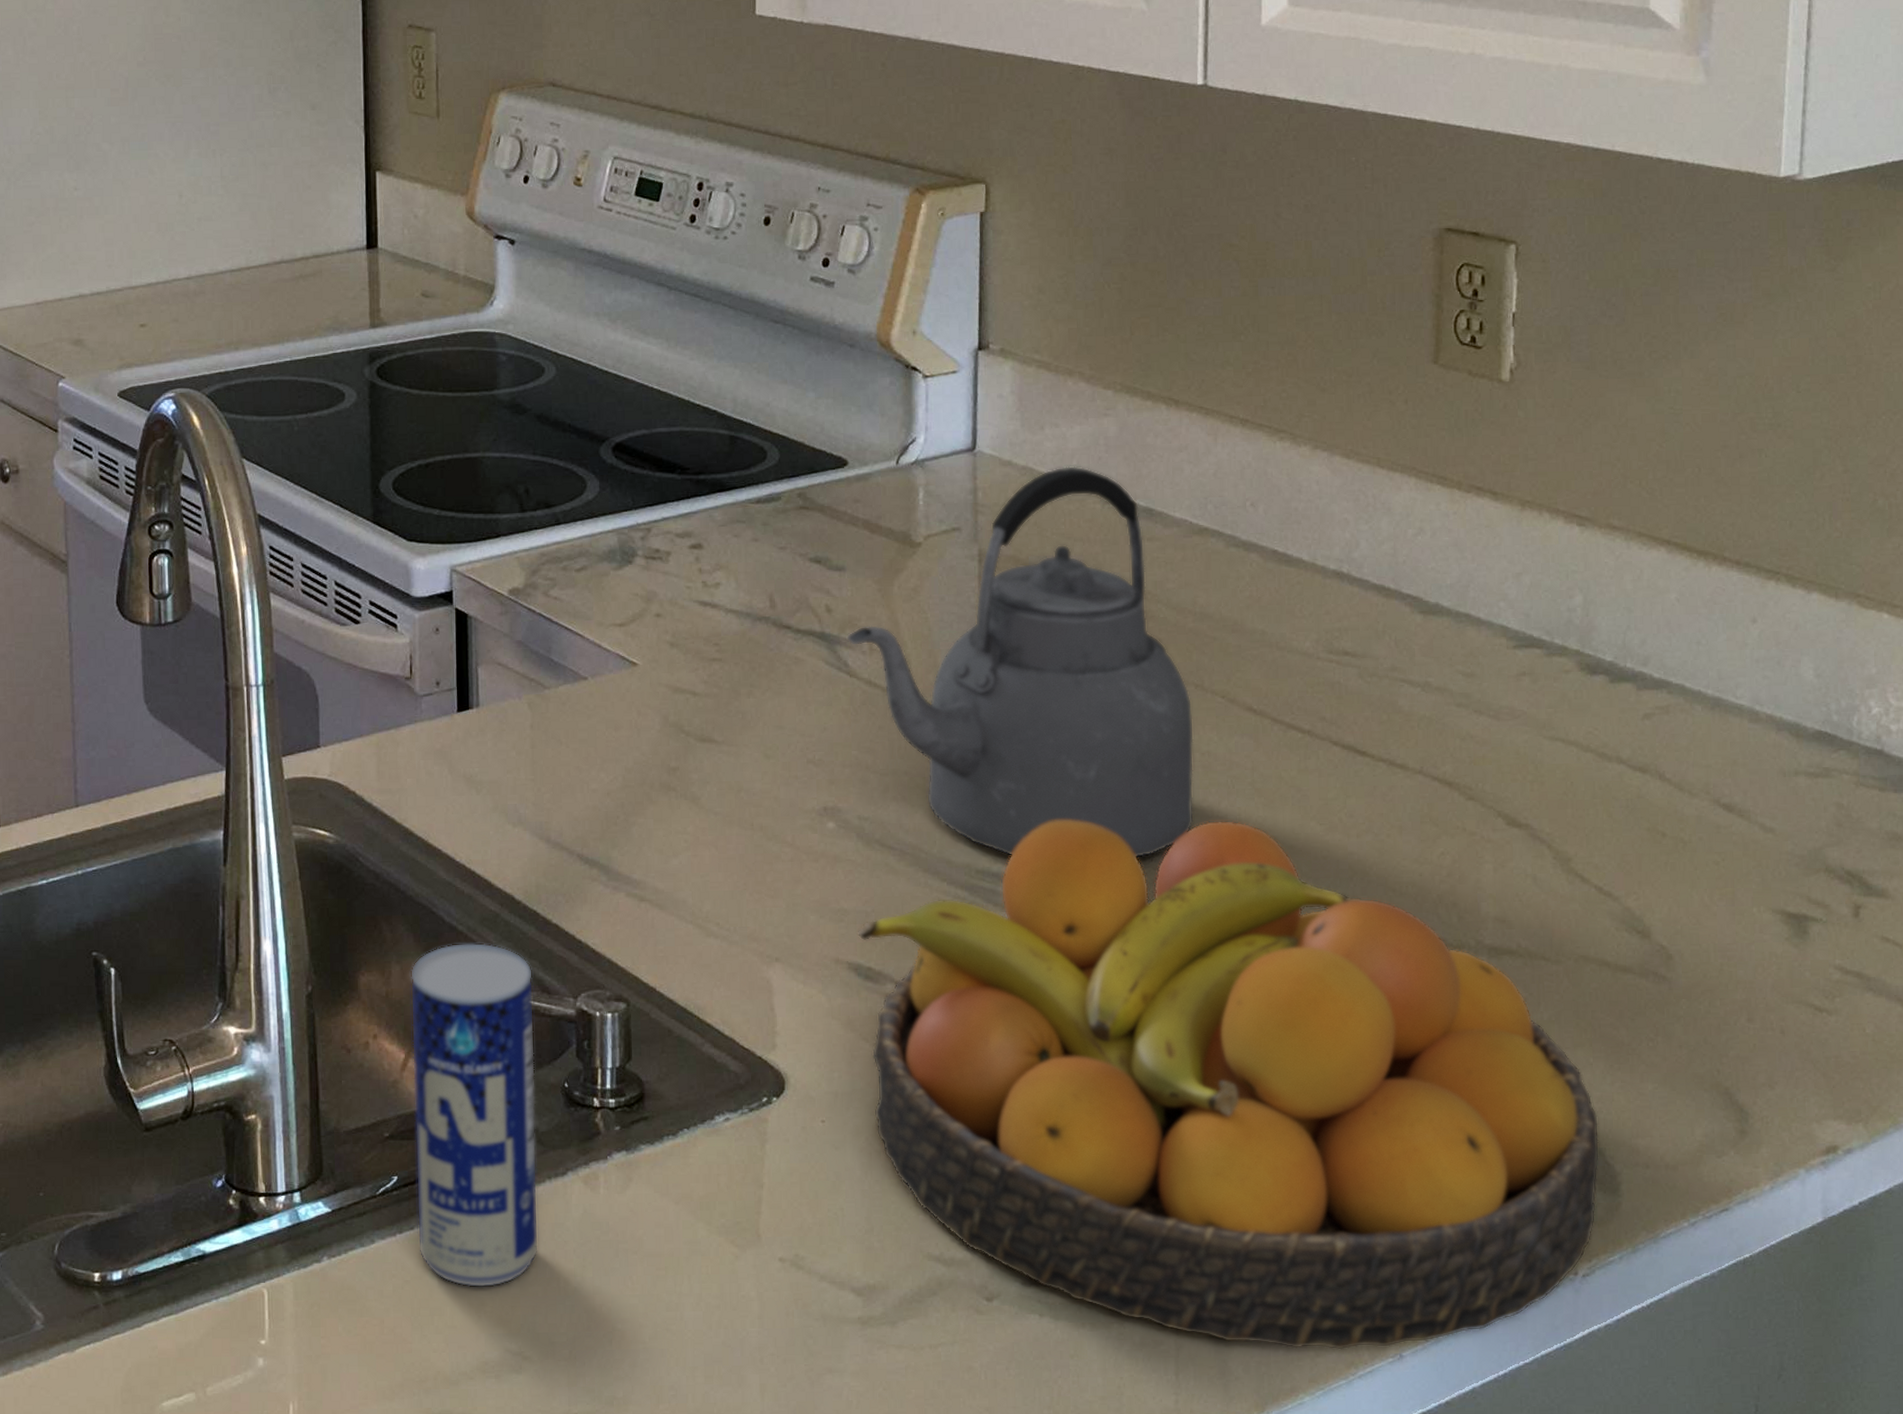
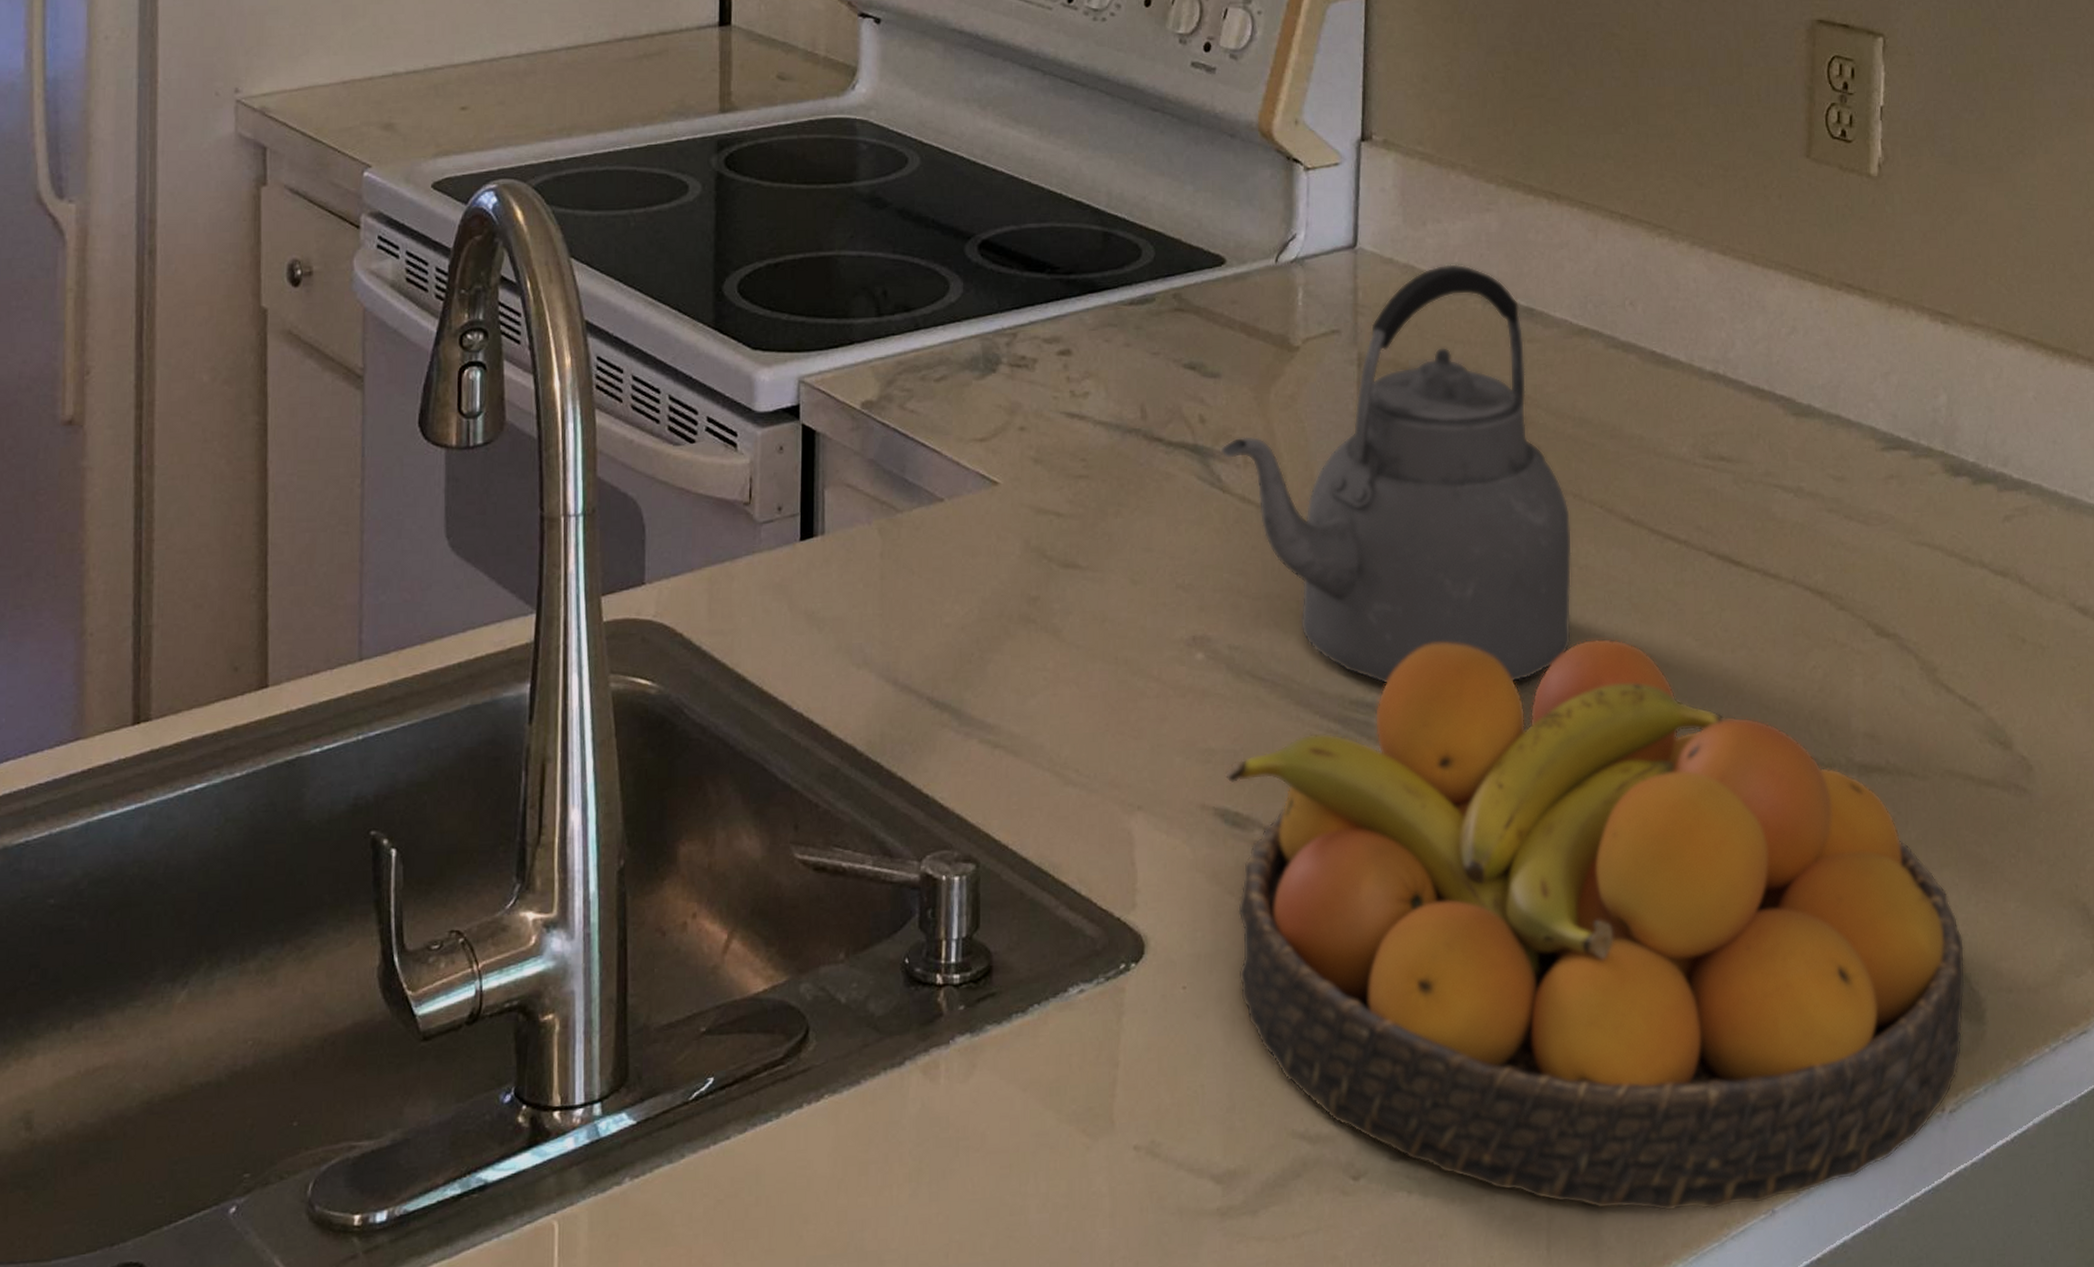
beverage can: present [411,942,539,1288] -> none [734,801,874,1204]

